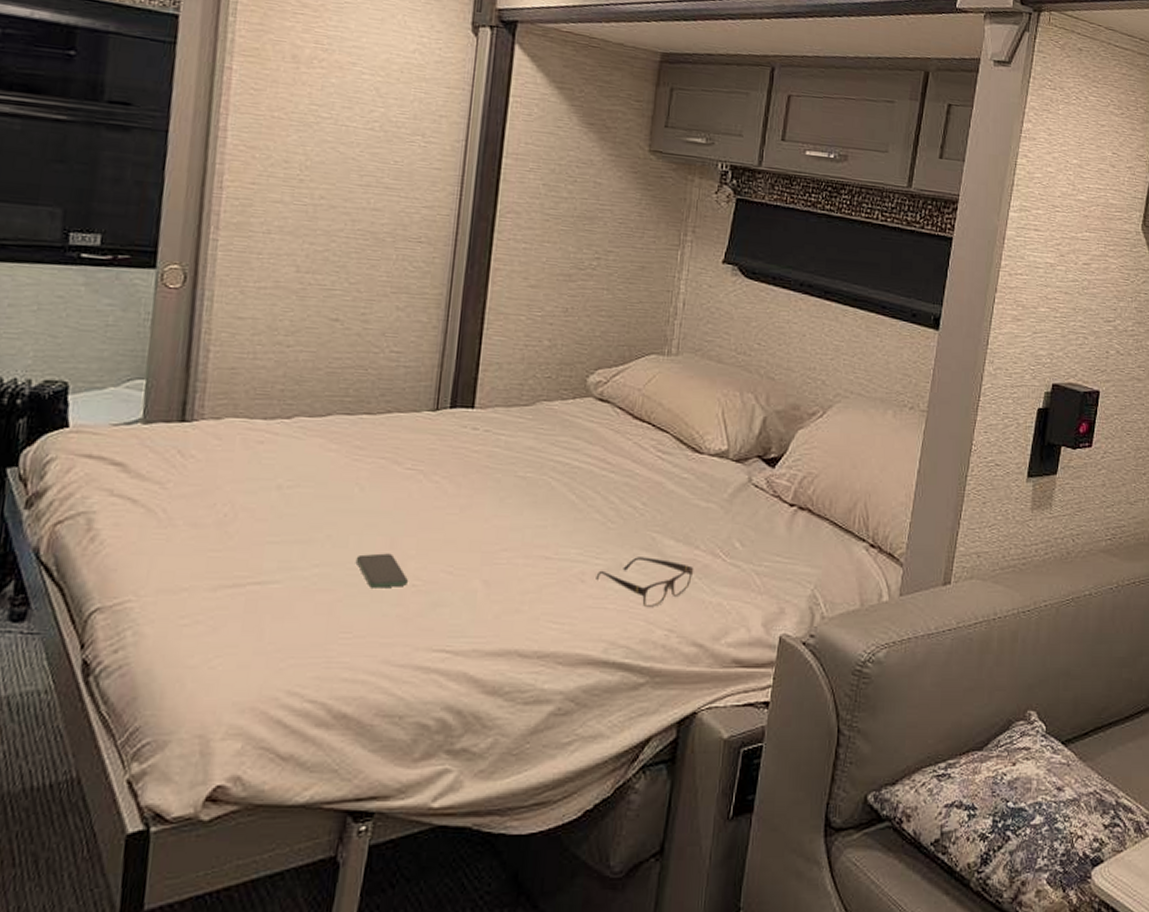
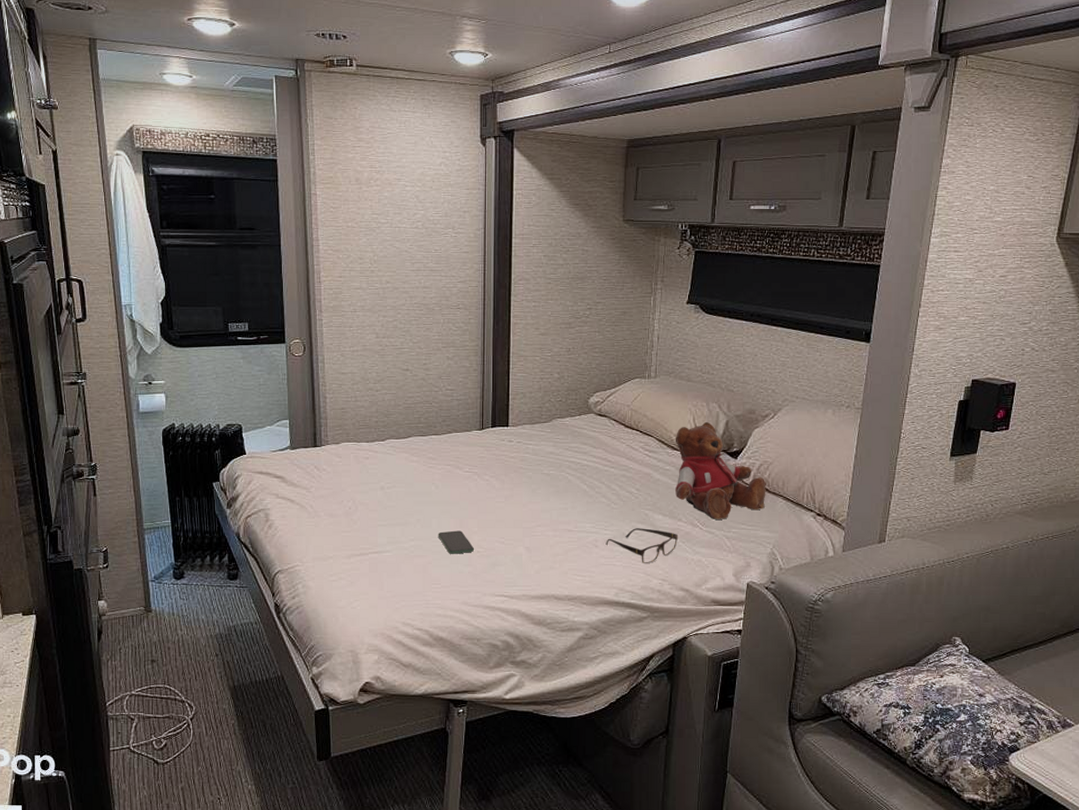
teddy bear: none [693,416,810,549] -> present [675,421,766,519]

